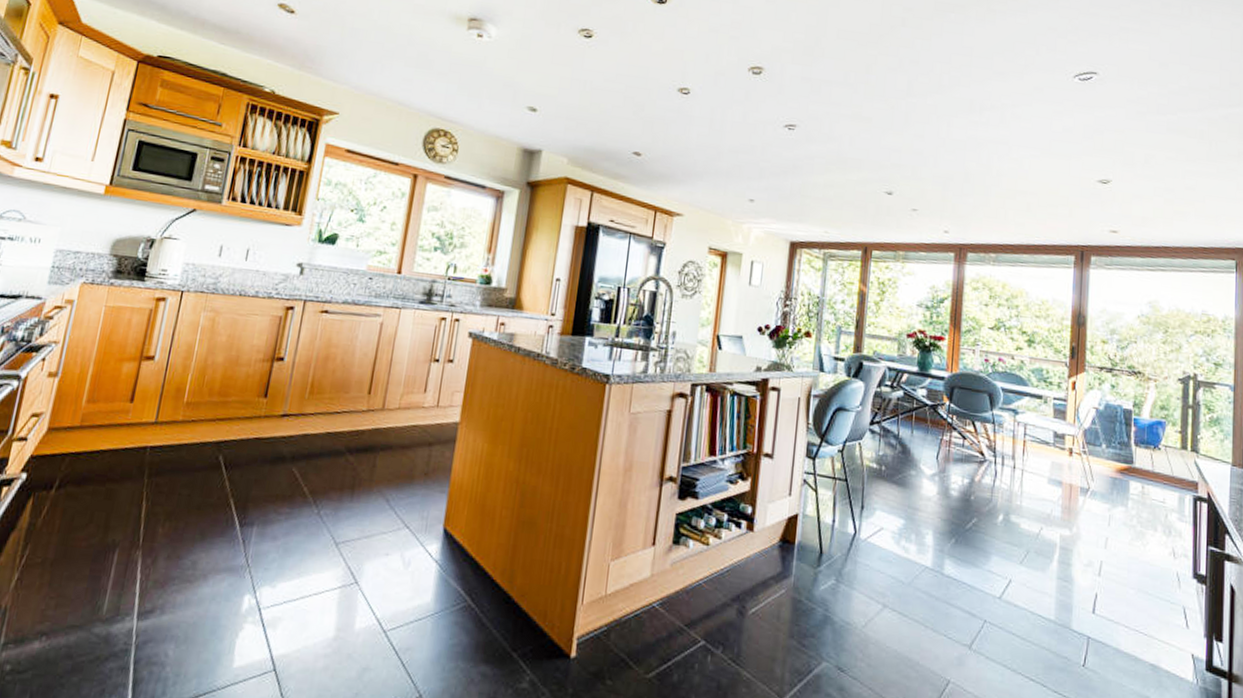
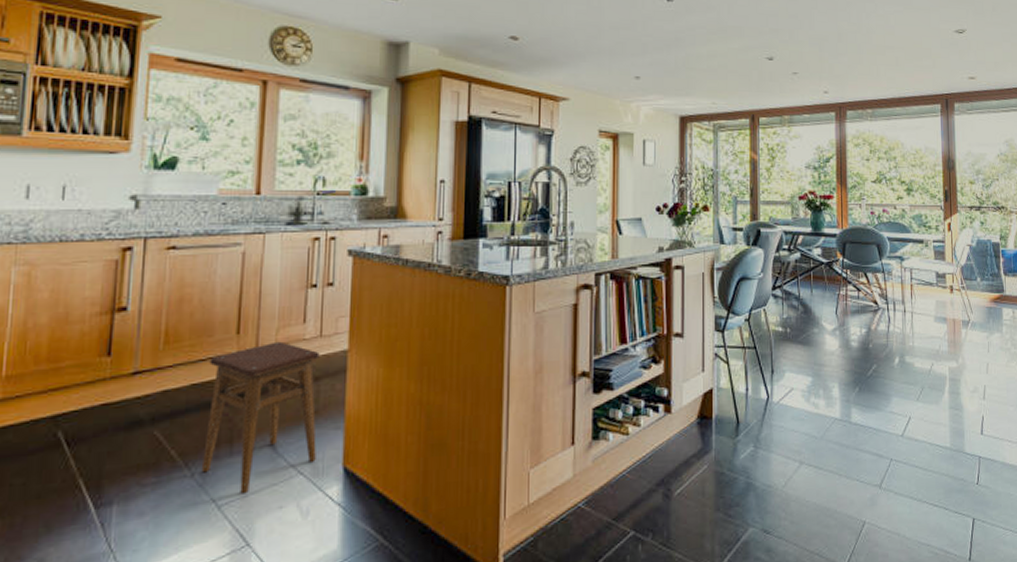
stool: none [326,405,435,537] -> present [201,341,320,494]

